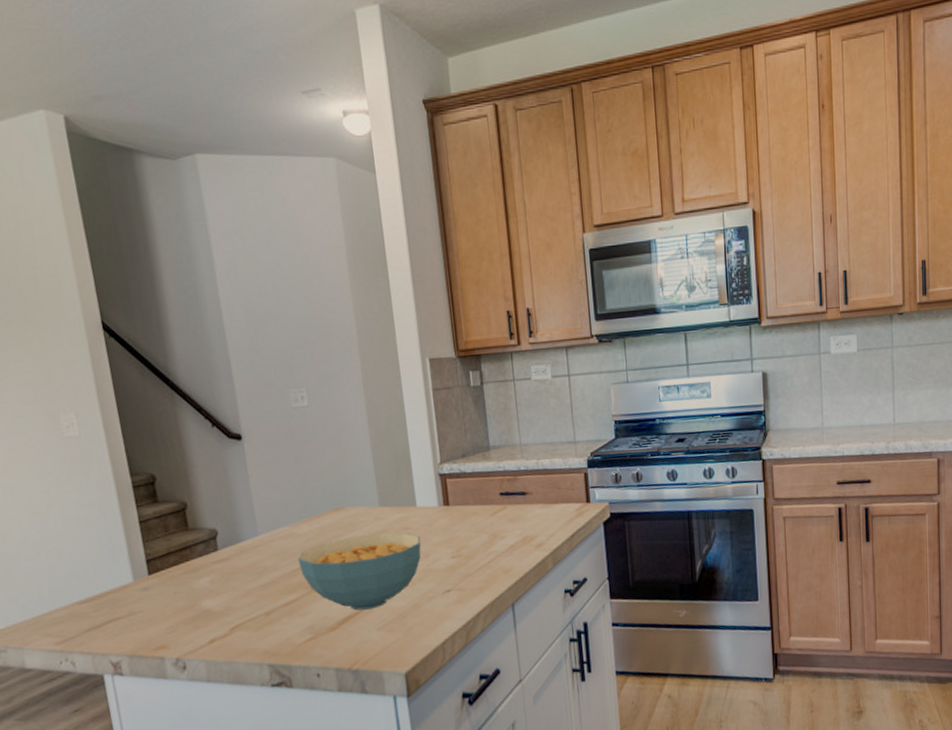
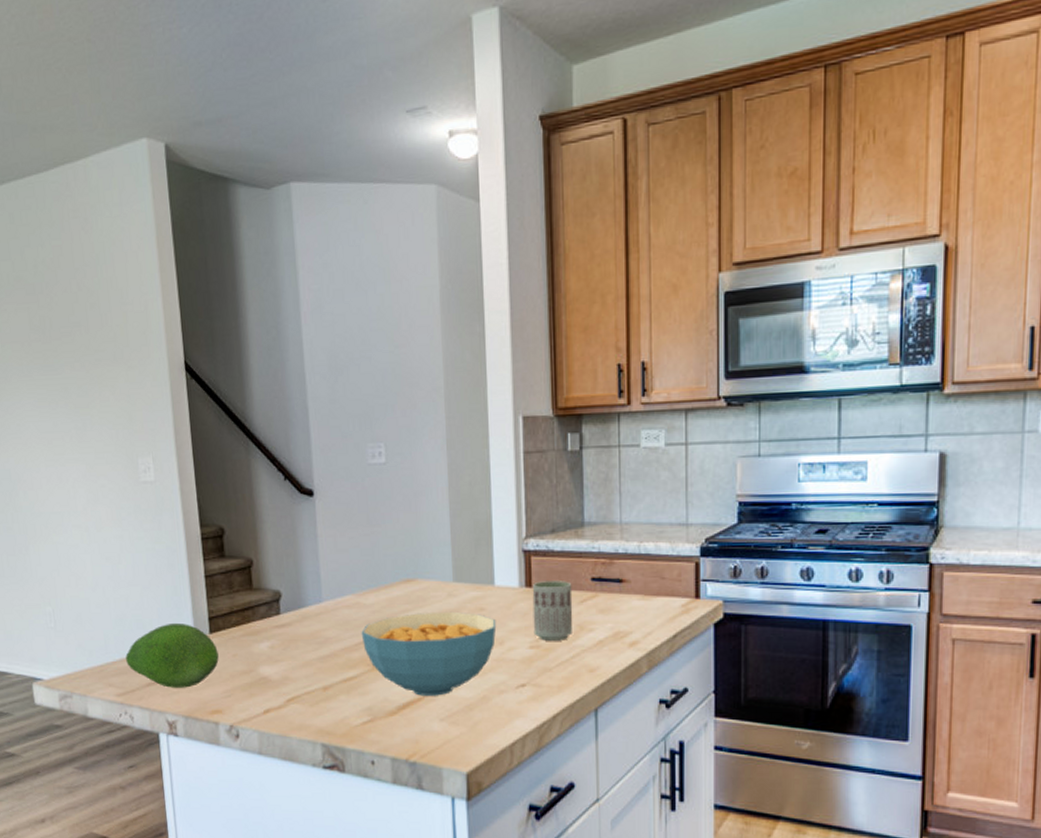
fruit: none [62,568,160,631] -> present [126,622,219,688]
cup: none [449,497,487,551] -> present [532,581,573,641]

